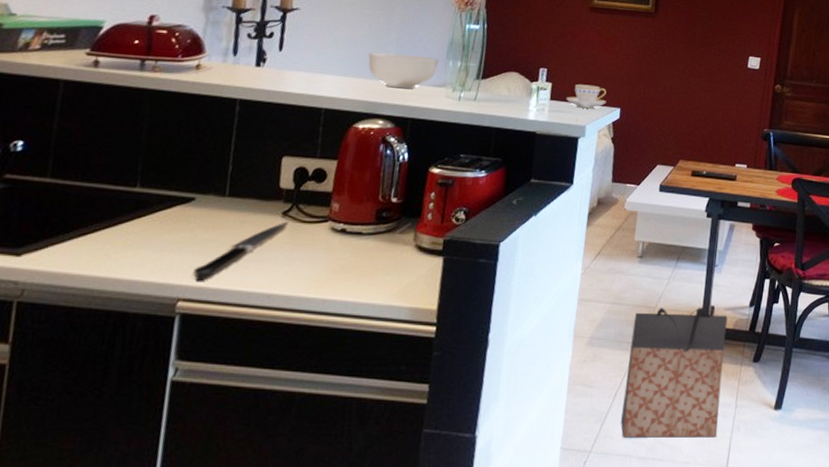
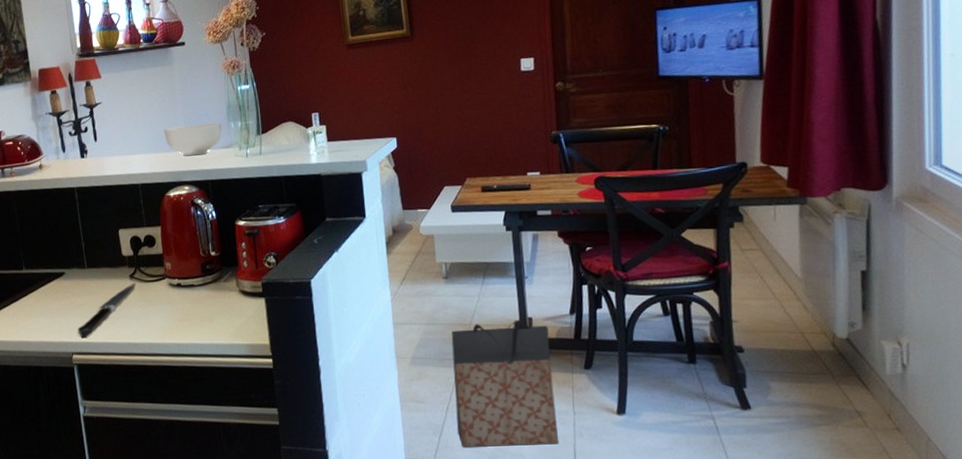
teacup: present [565,84,607,109] -> none [341,119,381,144]

